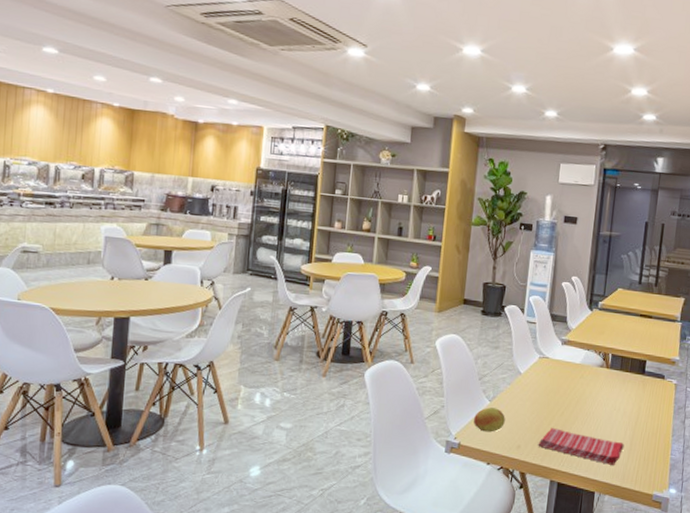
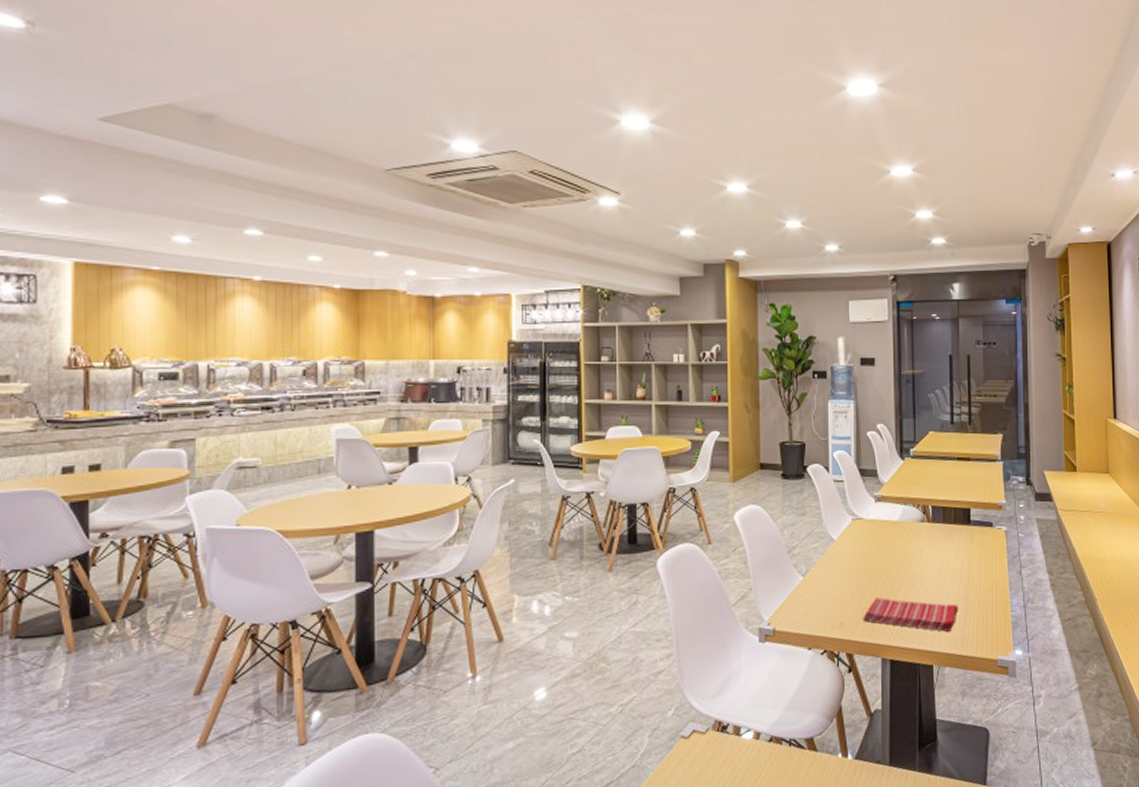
fruit: present [474,407,505,432] -> none [788,583,823,612]

